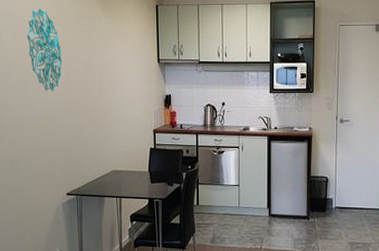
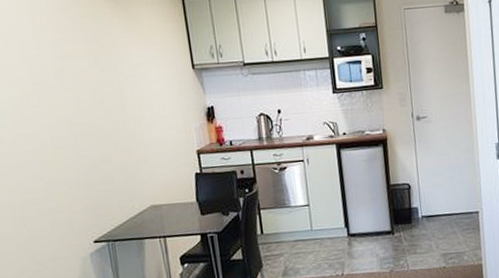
wall decoration: present [26,7,63,91] -> none [13,10,69,116]

